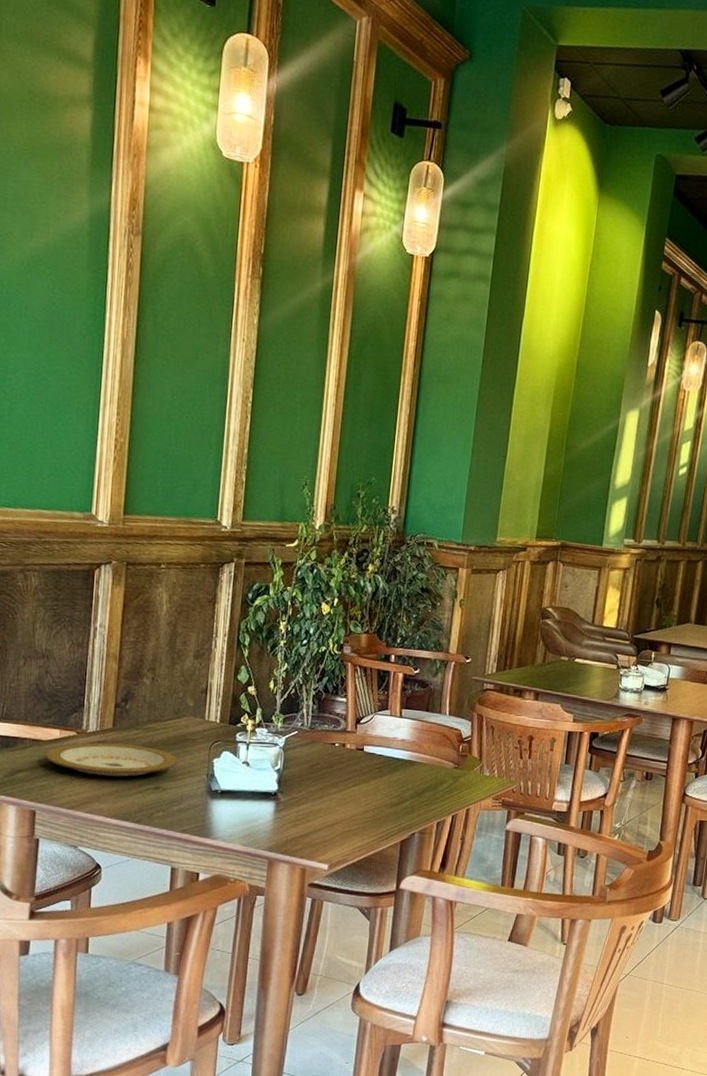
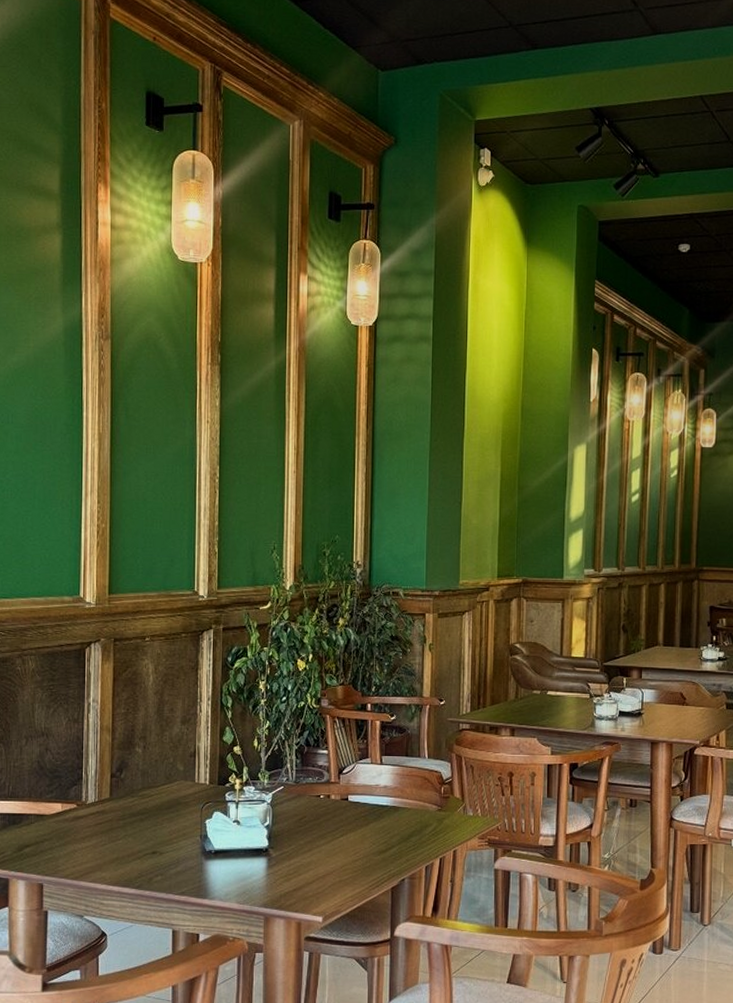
plate: present [45,742,179,778] -> none [49,812,173,846]

